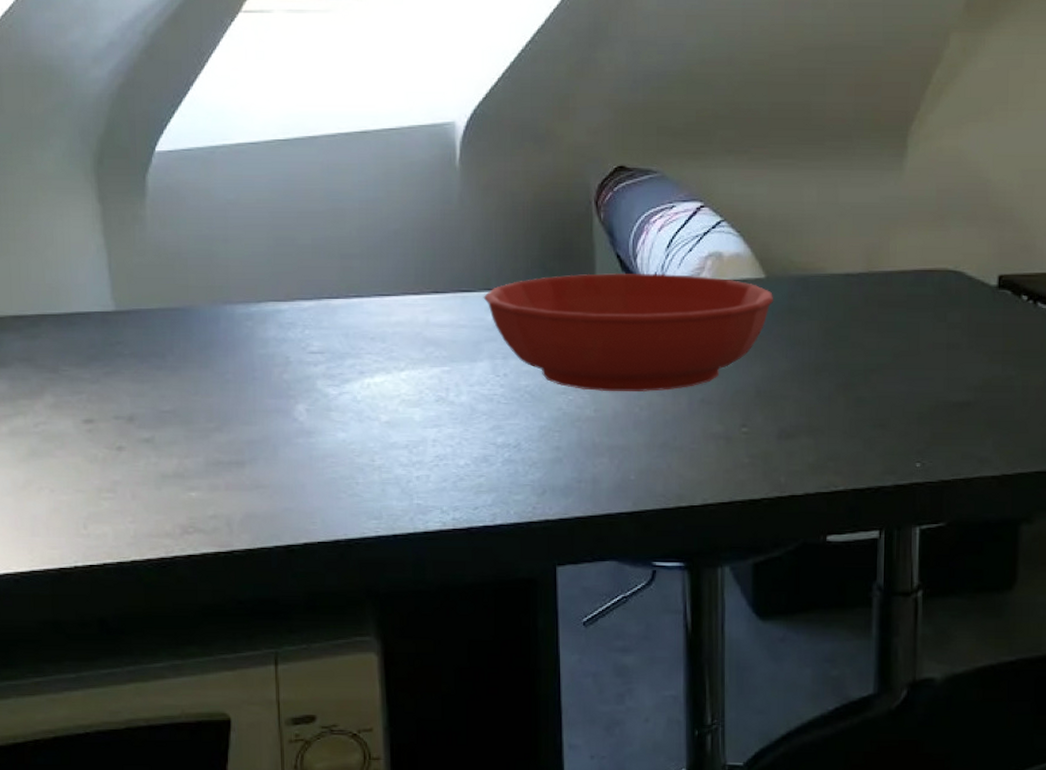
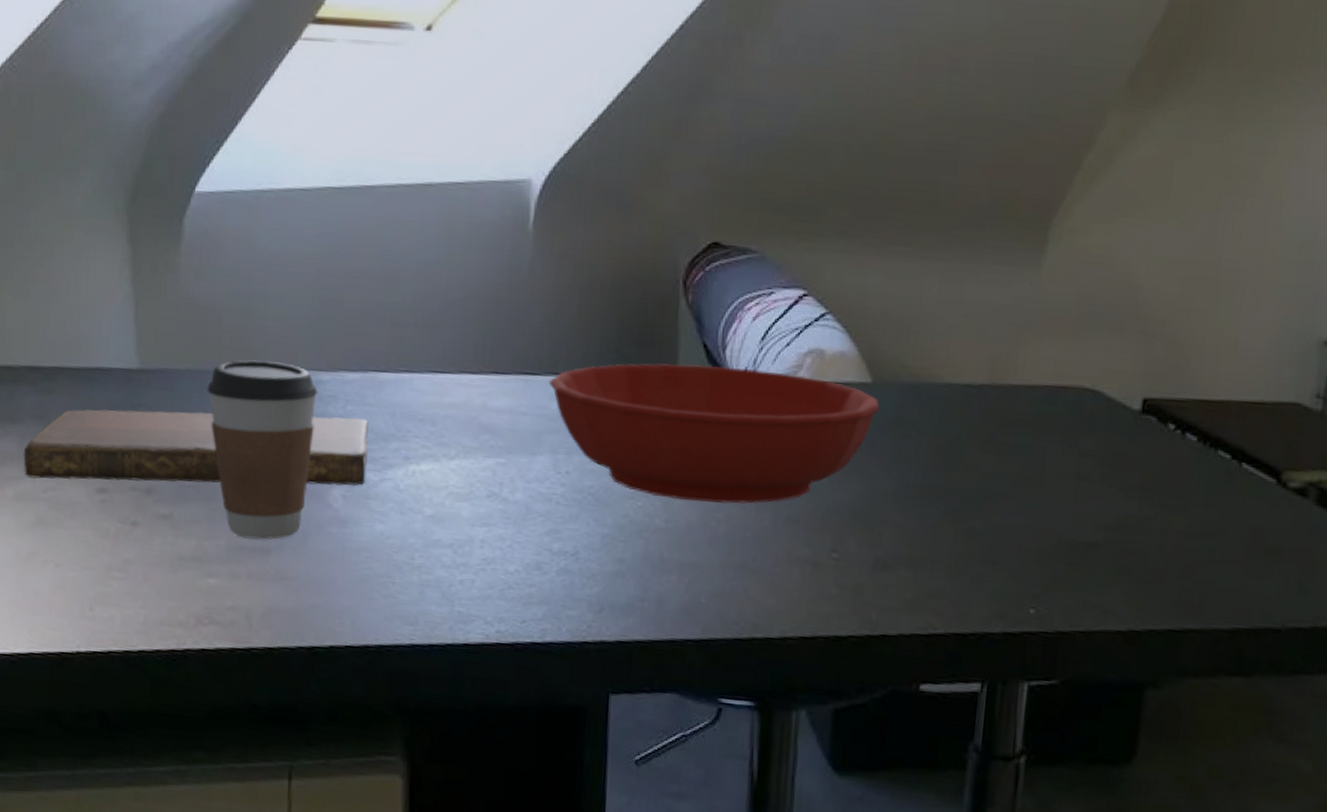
notebook: none [14,340,327,415] -> present [23,409,368,486]
coffee cup: none [178,295,278,454] -> present [207,359,318,540]

